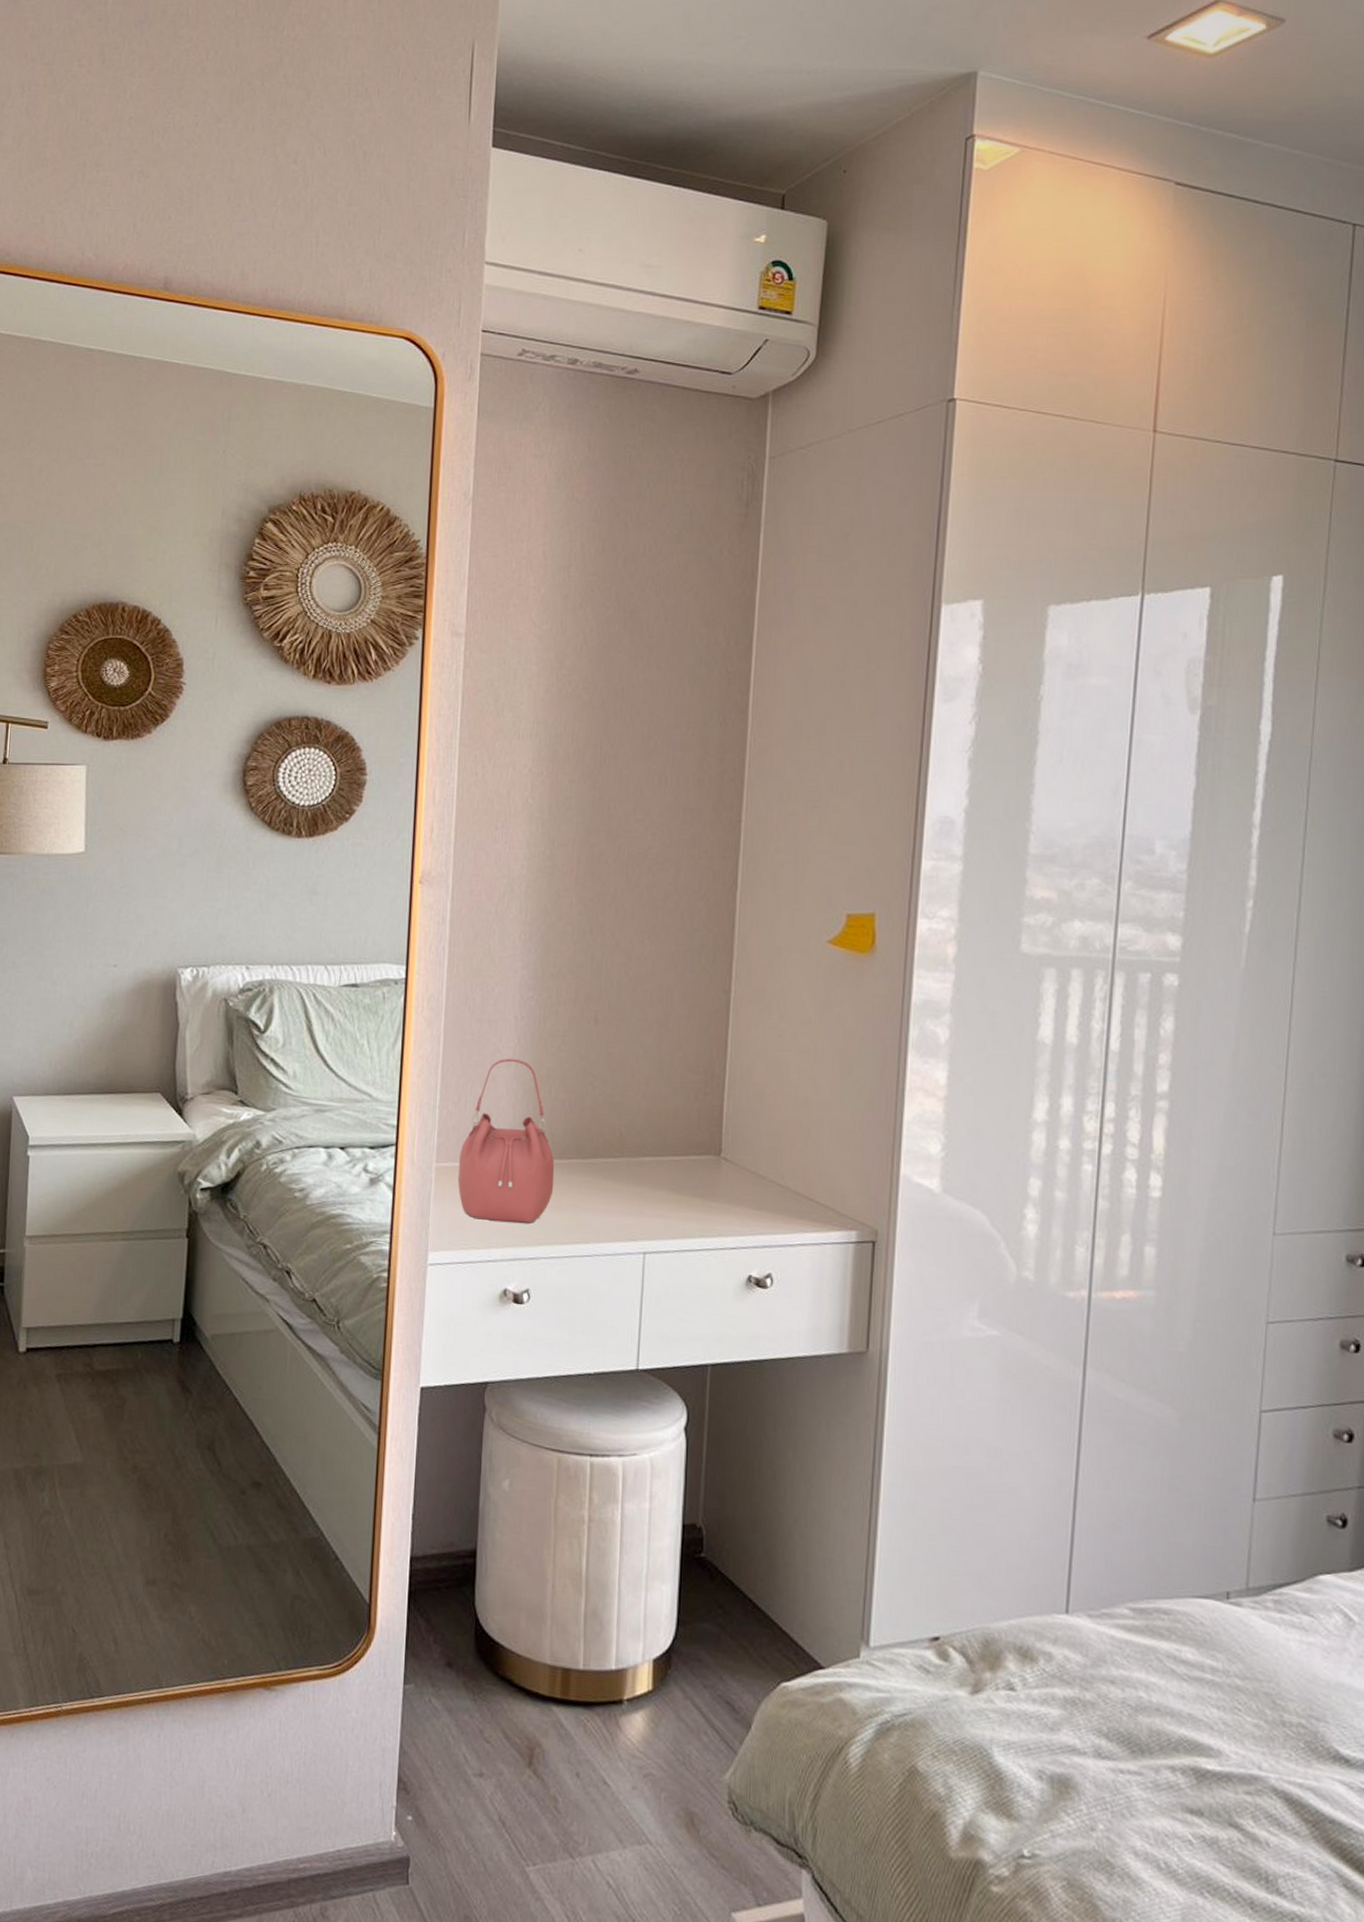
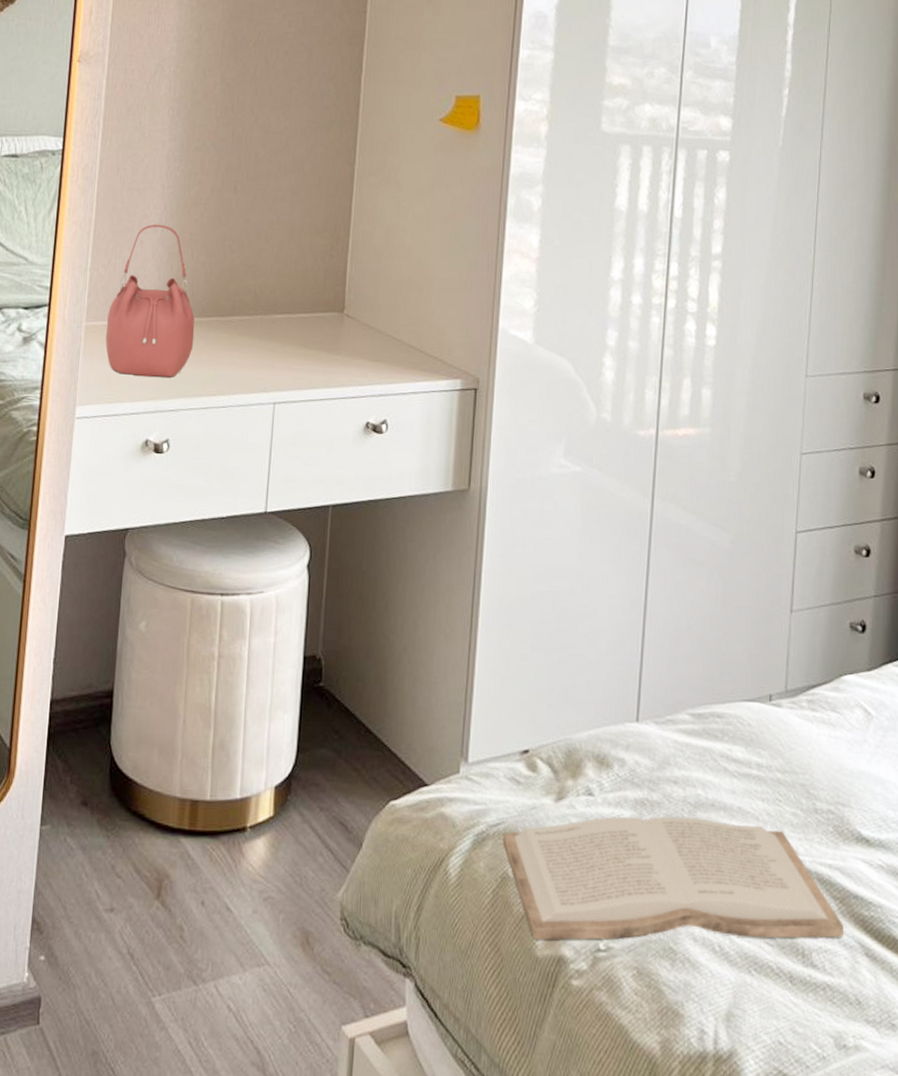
book: none [911,1714,1317,1865] -> present [503,816,844,941]

